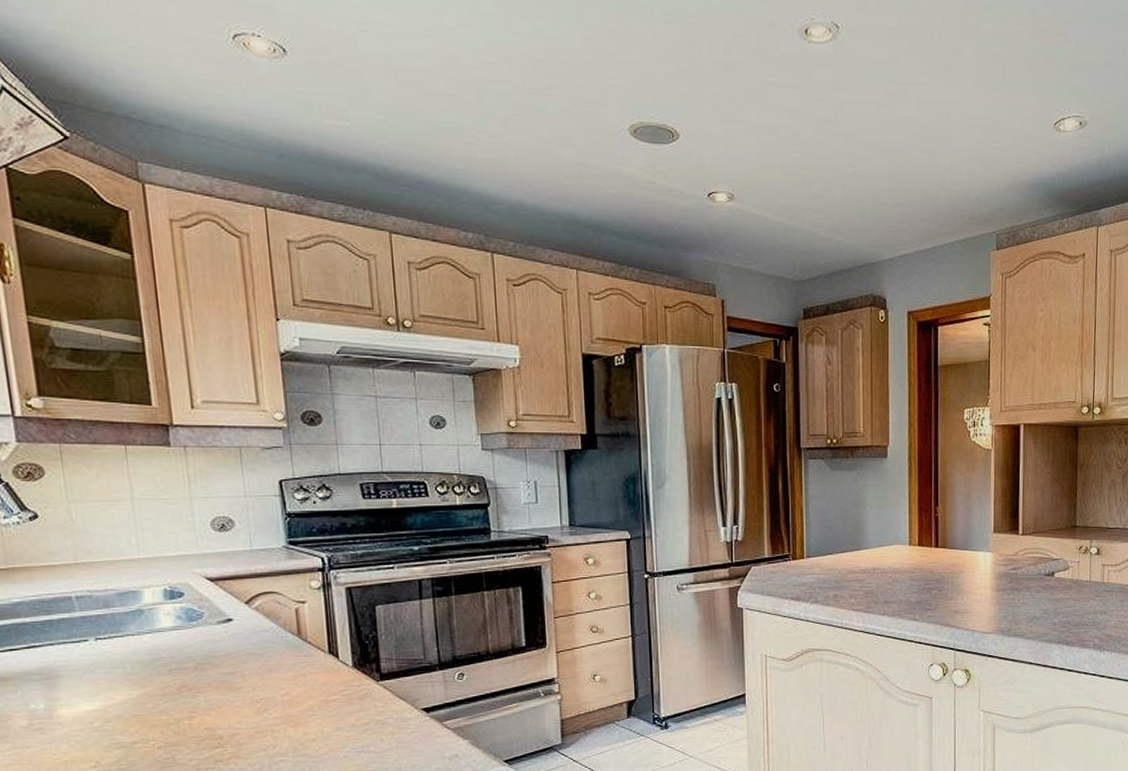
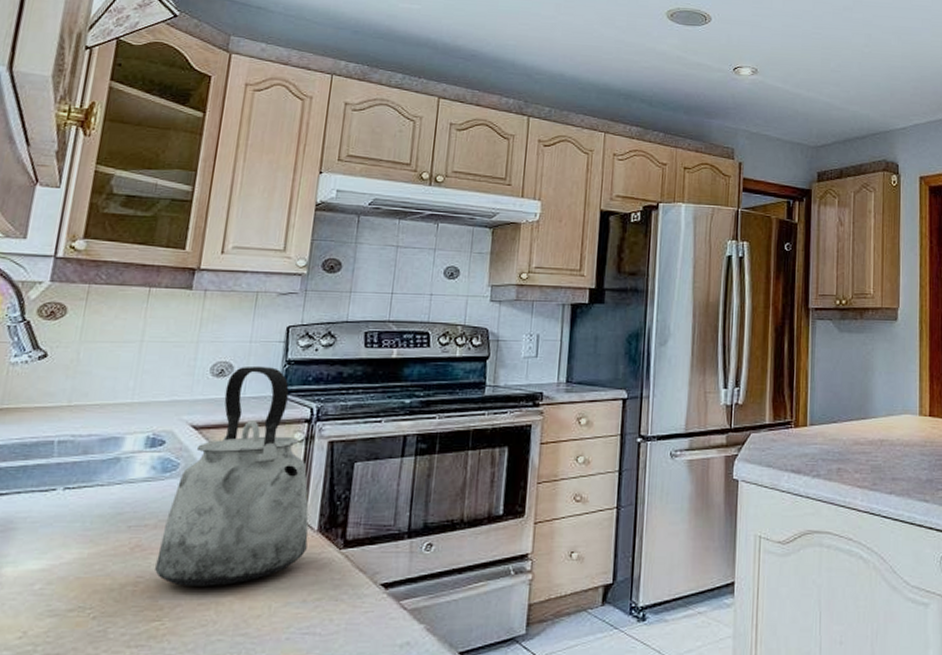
kettle: none [204,519,346,718] -> present [155,366,309,586]

